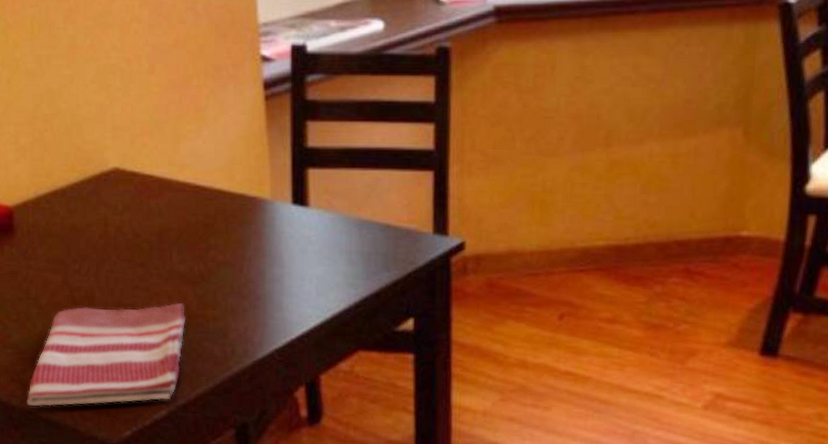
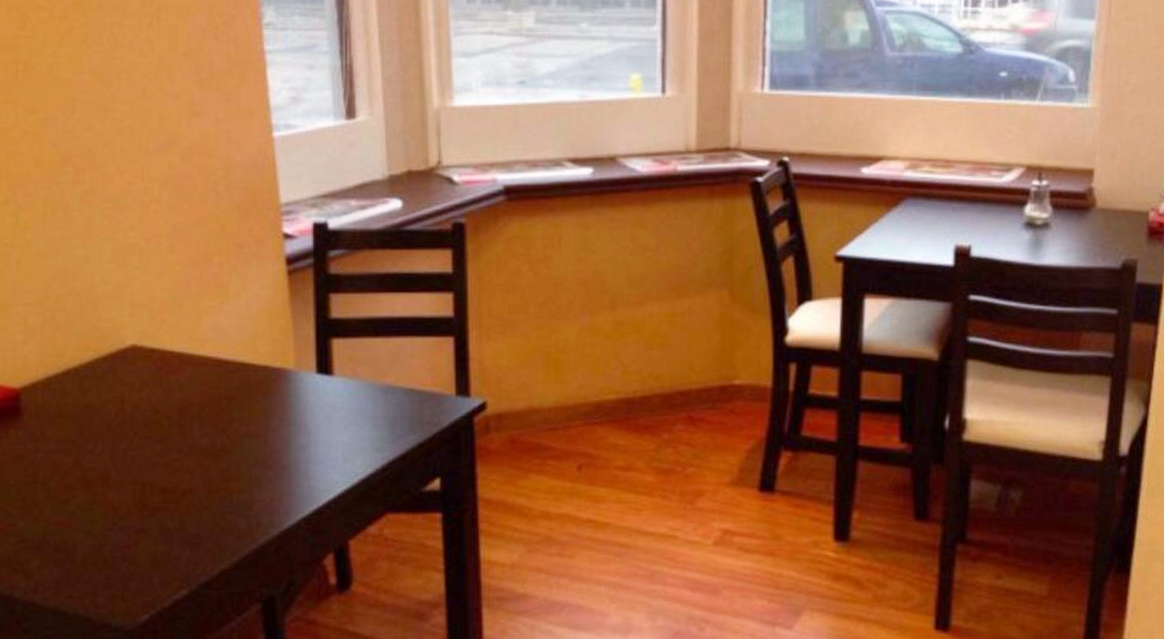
dish towel: present [27,302,186,407] -> none [31,477,209,597]

